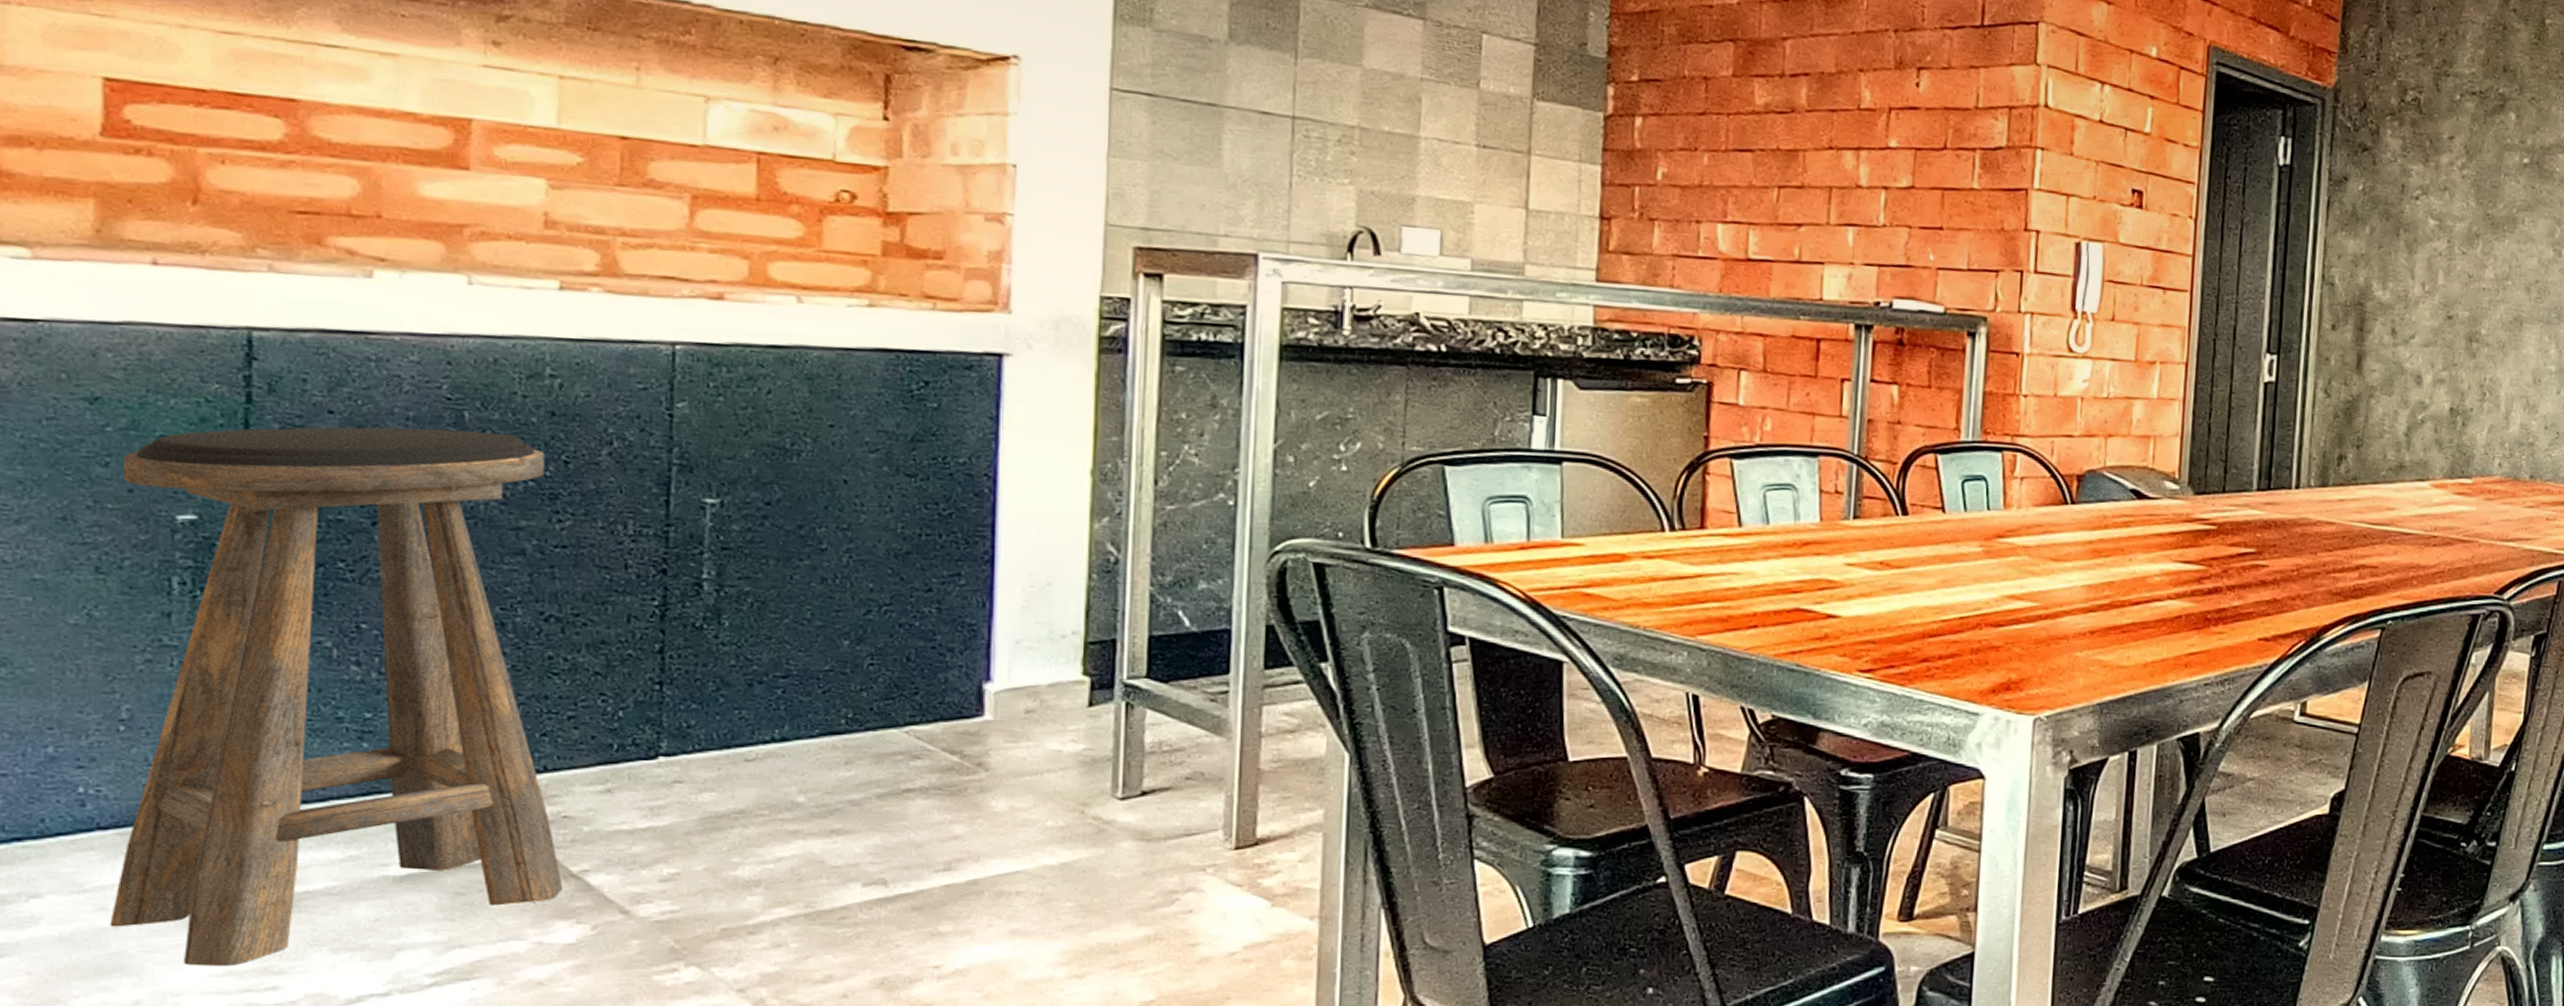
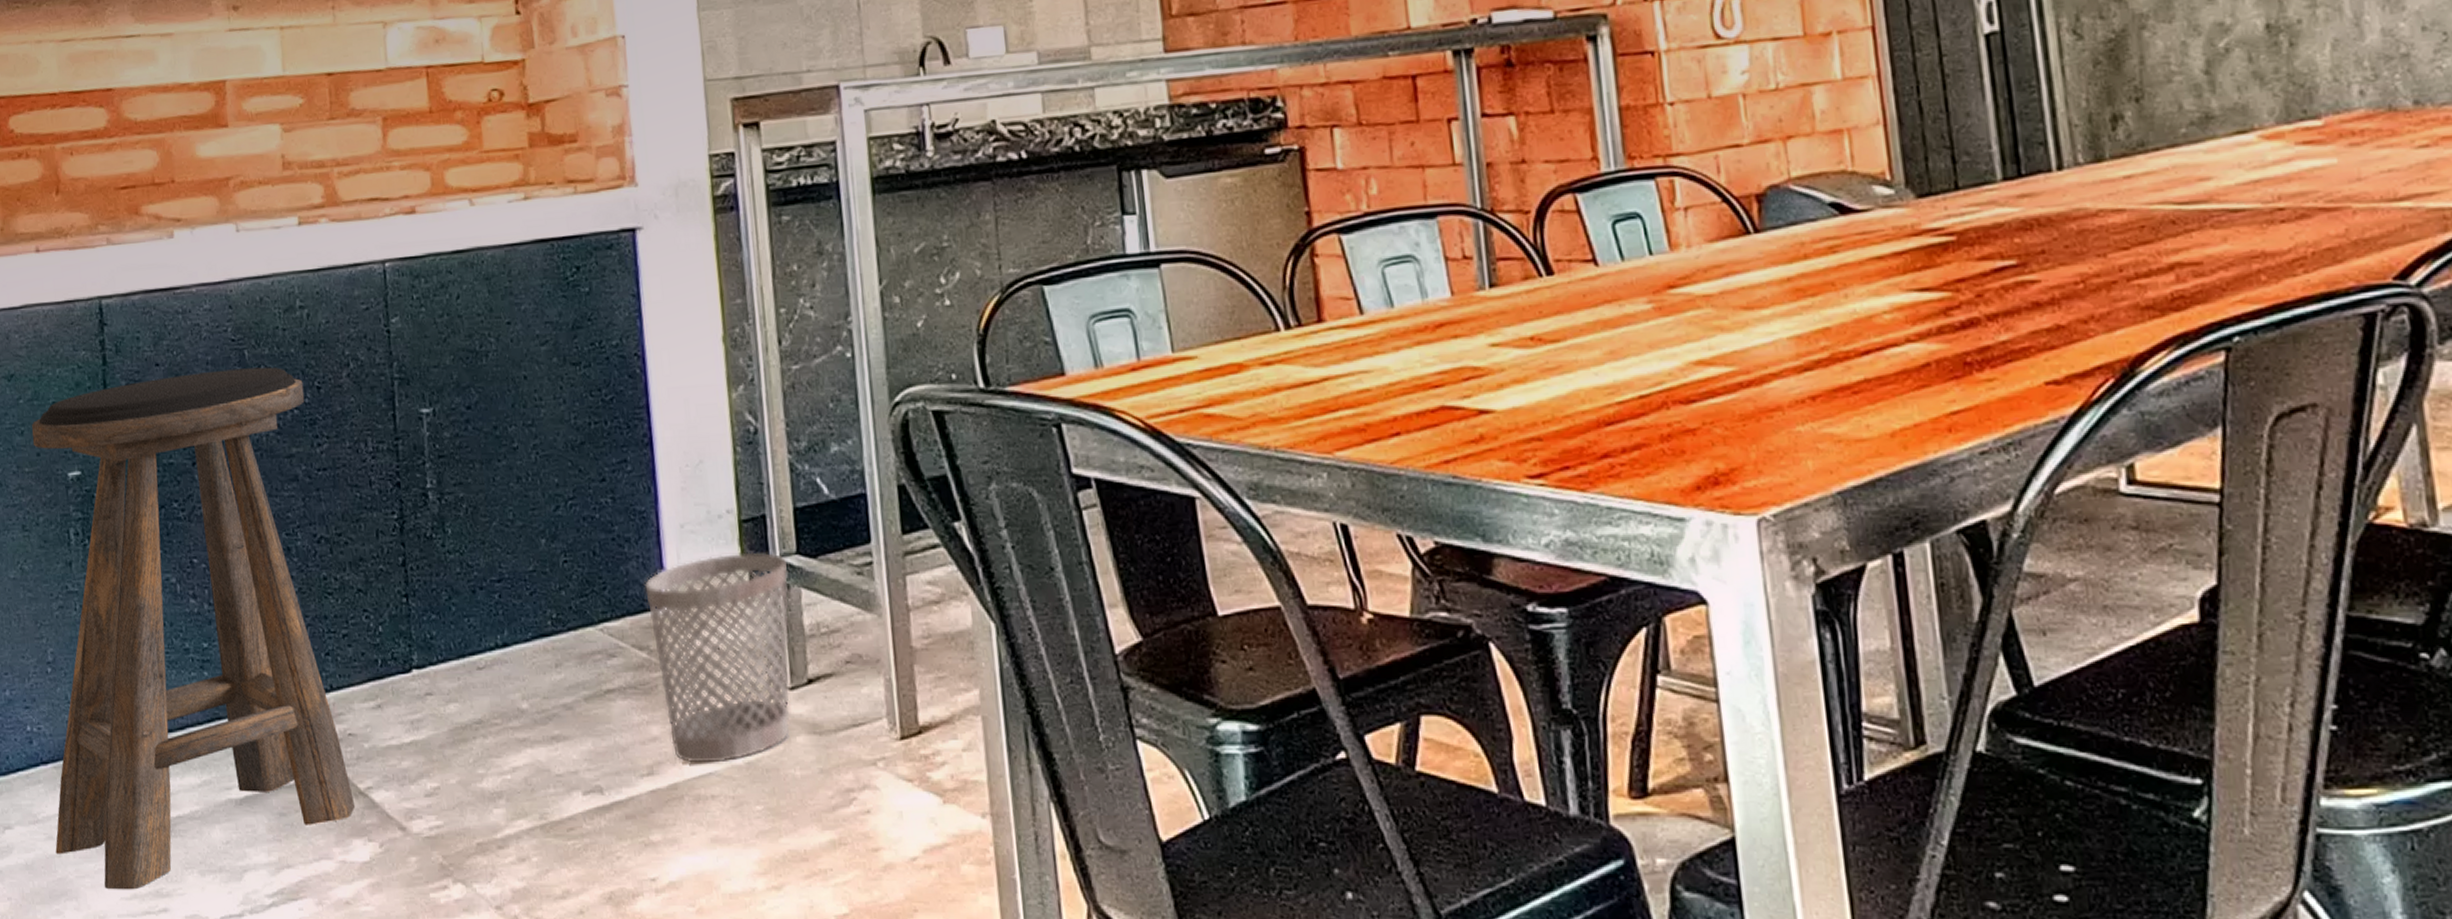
wastebasket: none [964,672,1135,862] -> present [643,552,790,763]

